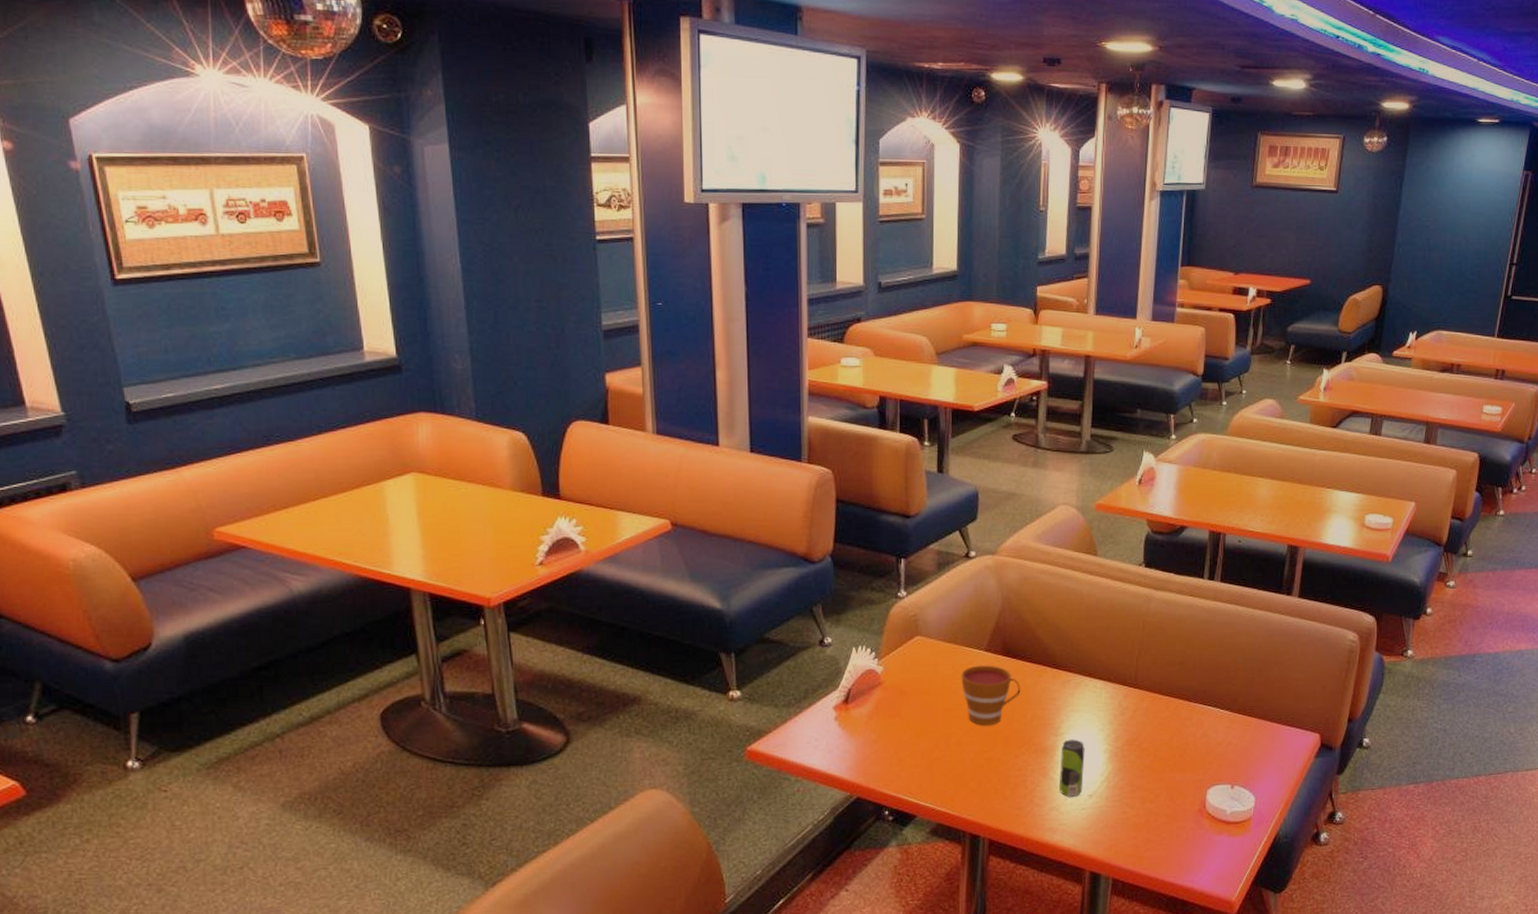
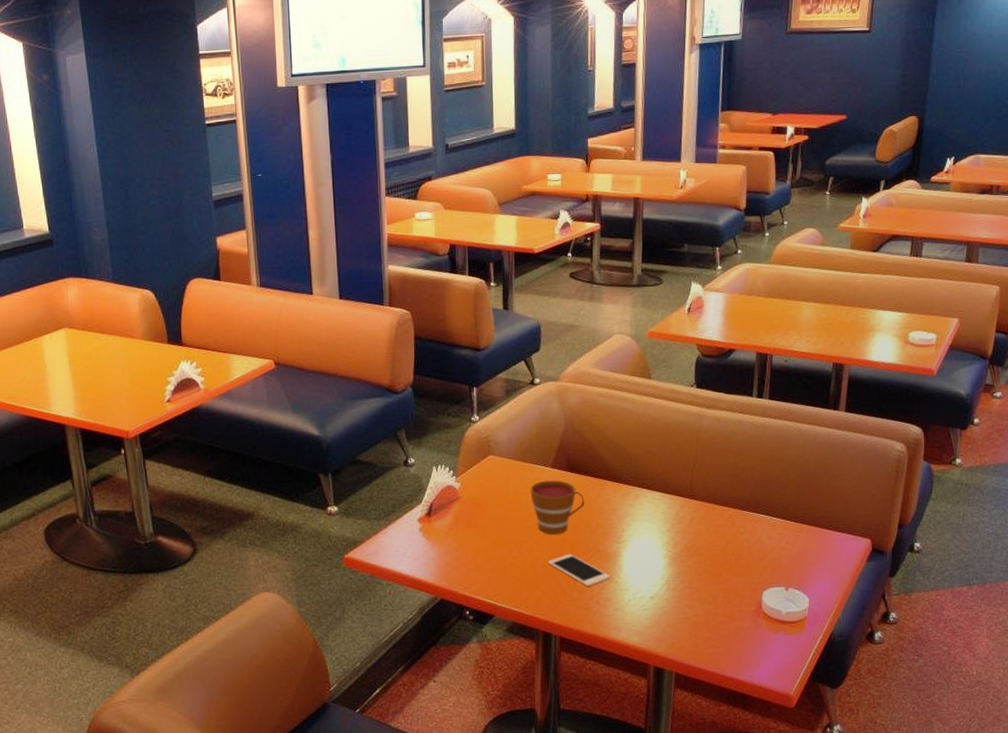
cell phone: none [977,747,1047,784] -> present [547,554,611,587]
beverage can: present [1060,739,1085,797] -> none [623,546,646,599]

